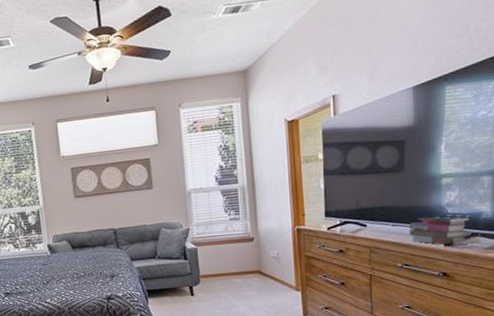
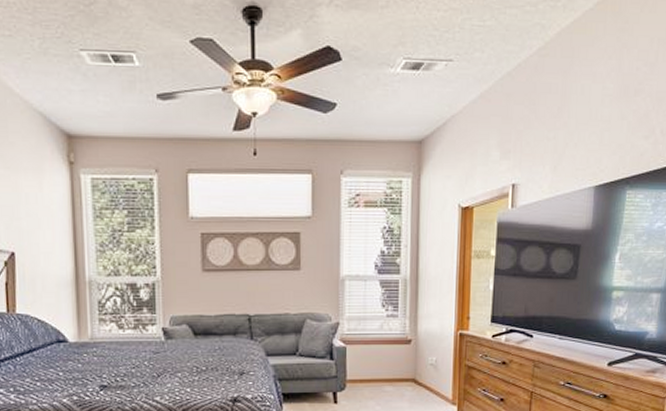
books: present [409,214,481,246] -> none [574,332,644,366]

